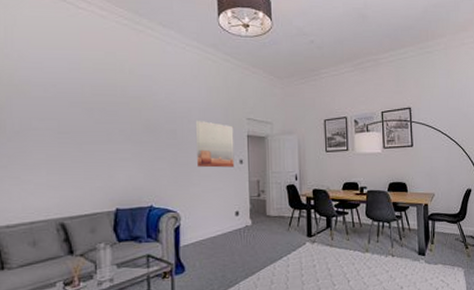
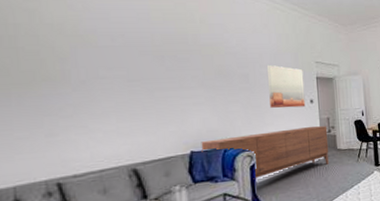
sideboard: none [126,188,258,242] -> present [201,126,329,180]

